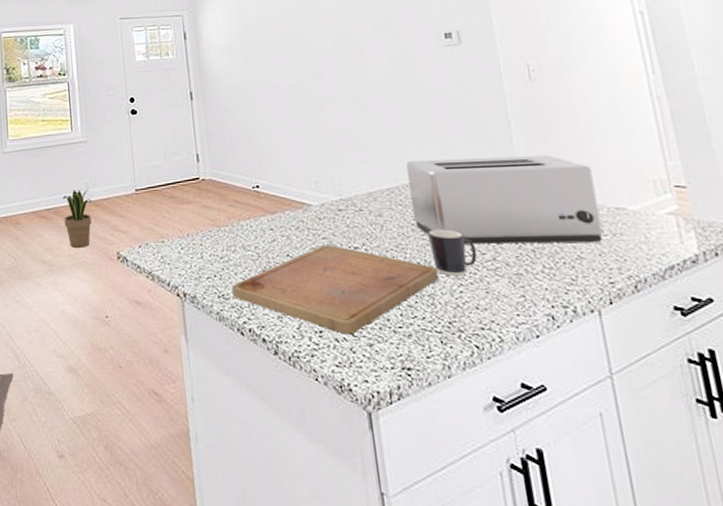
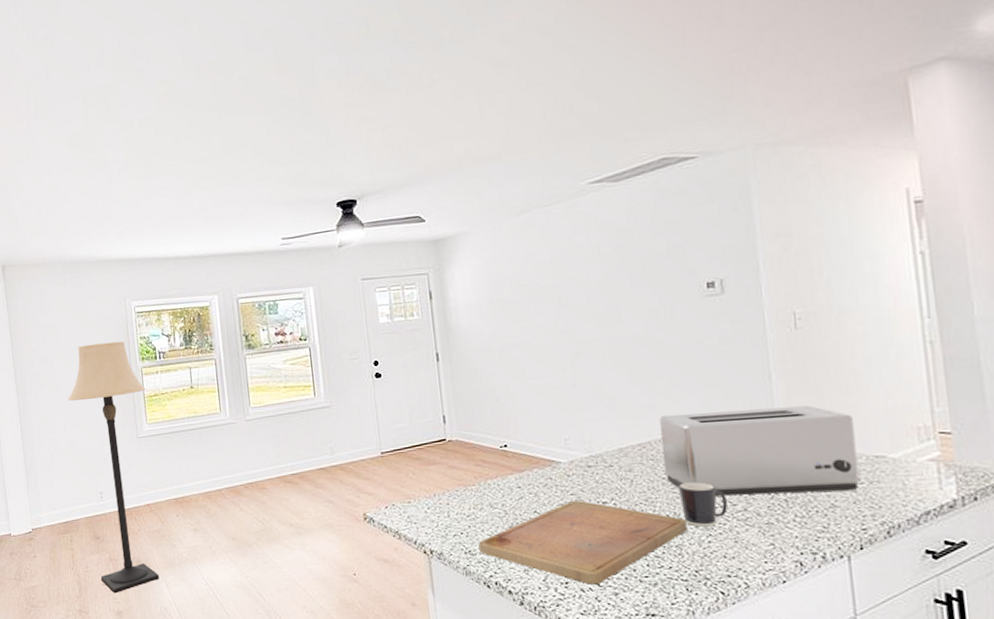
potted plant: present [62,190,92,248] -> none [307,454,338,510]

